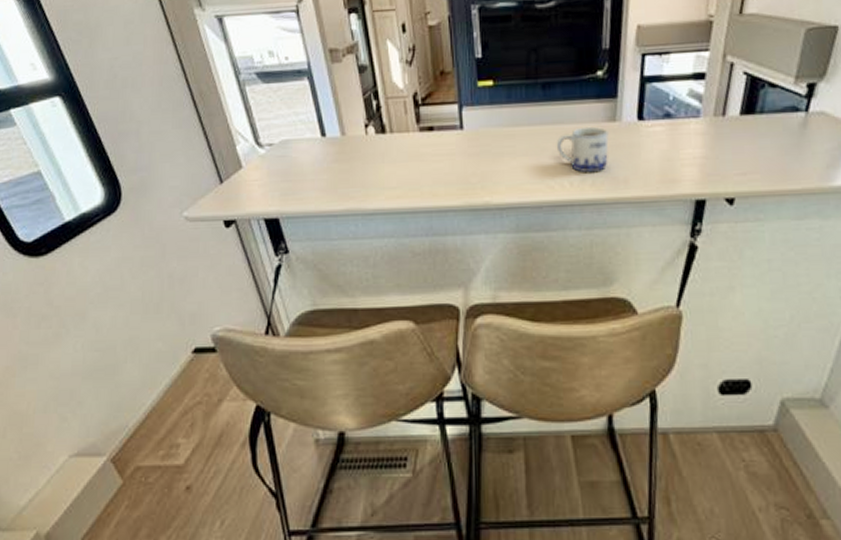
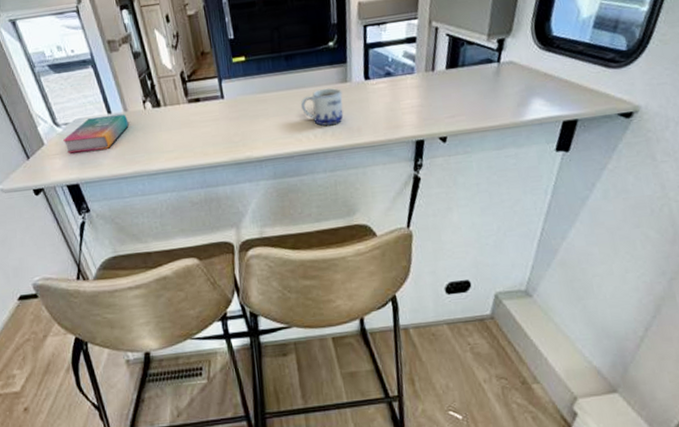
book: none [265,138,345,181] -> present [63,114,129,154]

